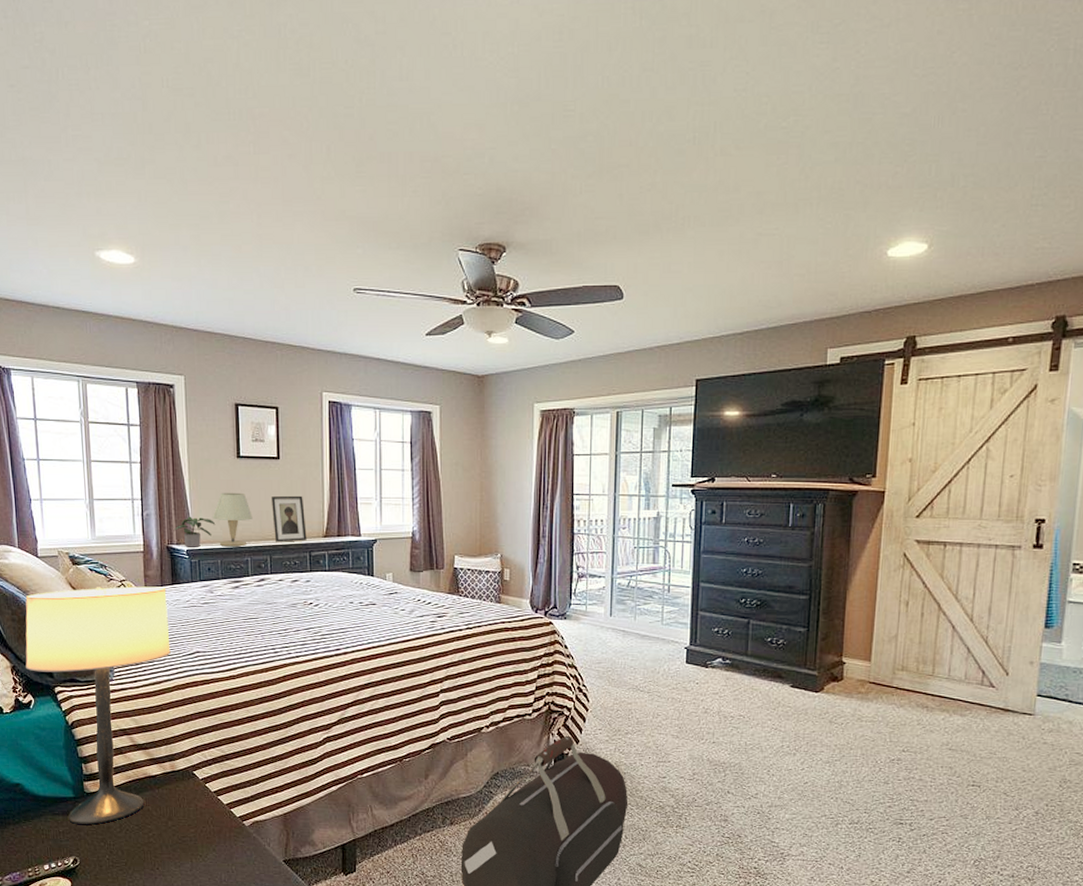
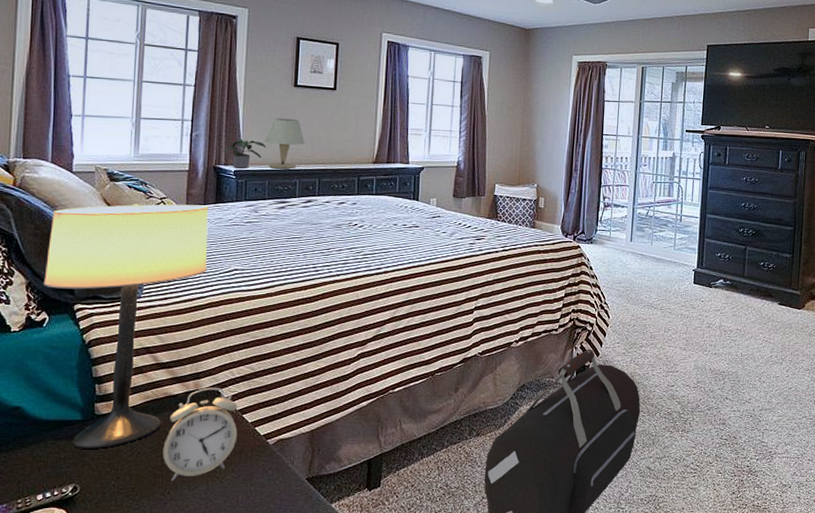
alarm clock: none [148,768,215,858] -> present [162,387,238,481]
picture frame: present [271,495,307,542] -> none [324,124,357,167]

